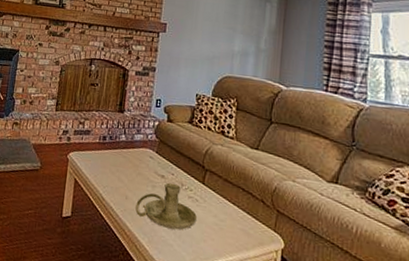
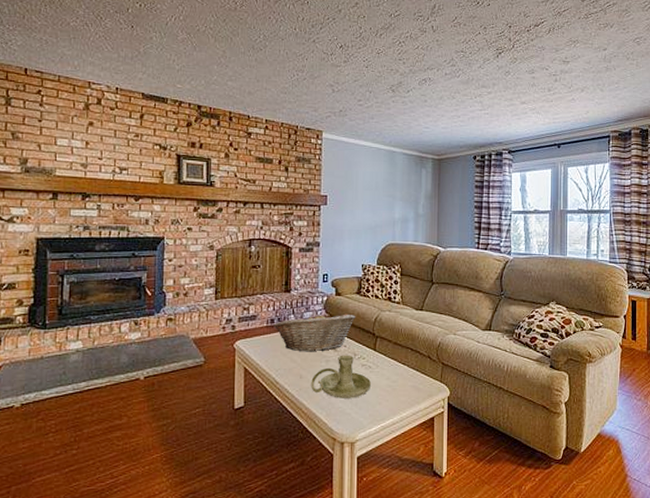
fruit basket: none [105,136,186,176] -> present [273,313,356,352]

